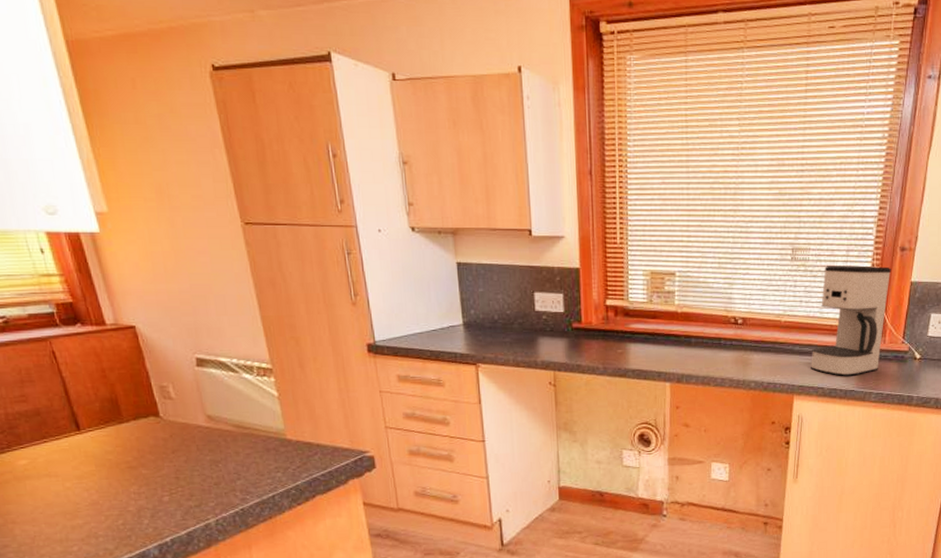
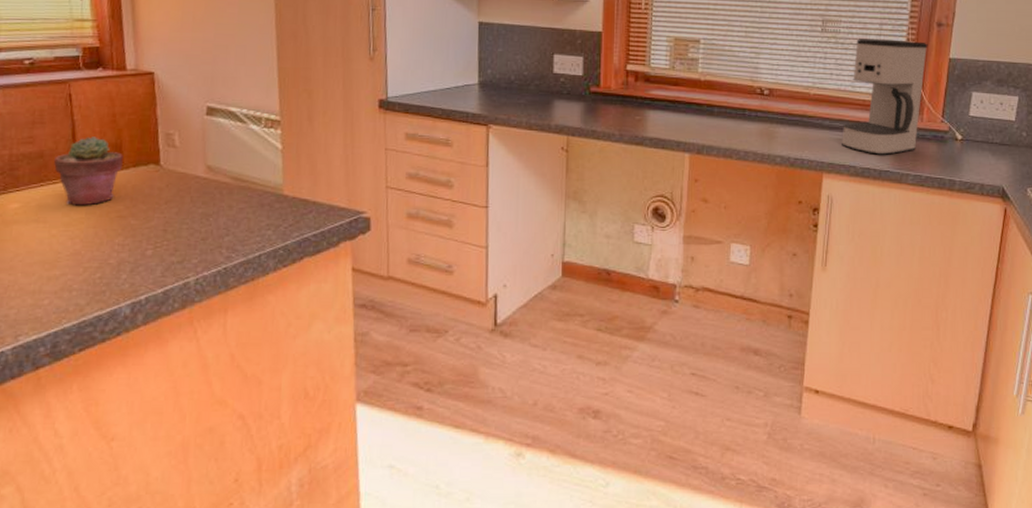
potted succulent: none [51,392,123,460] -> present [53,136,123,206]

